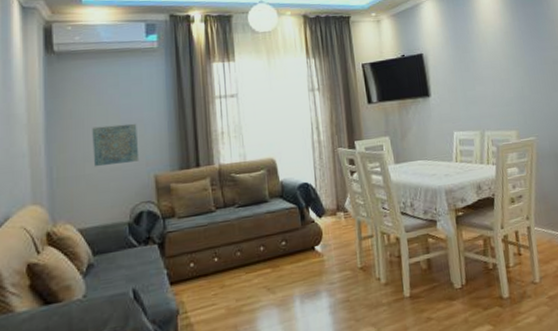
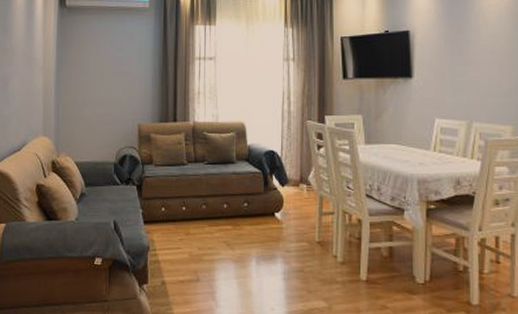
wall art: present [92,123,140,167] -> none [90,75,127,111]

